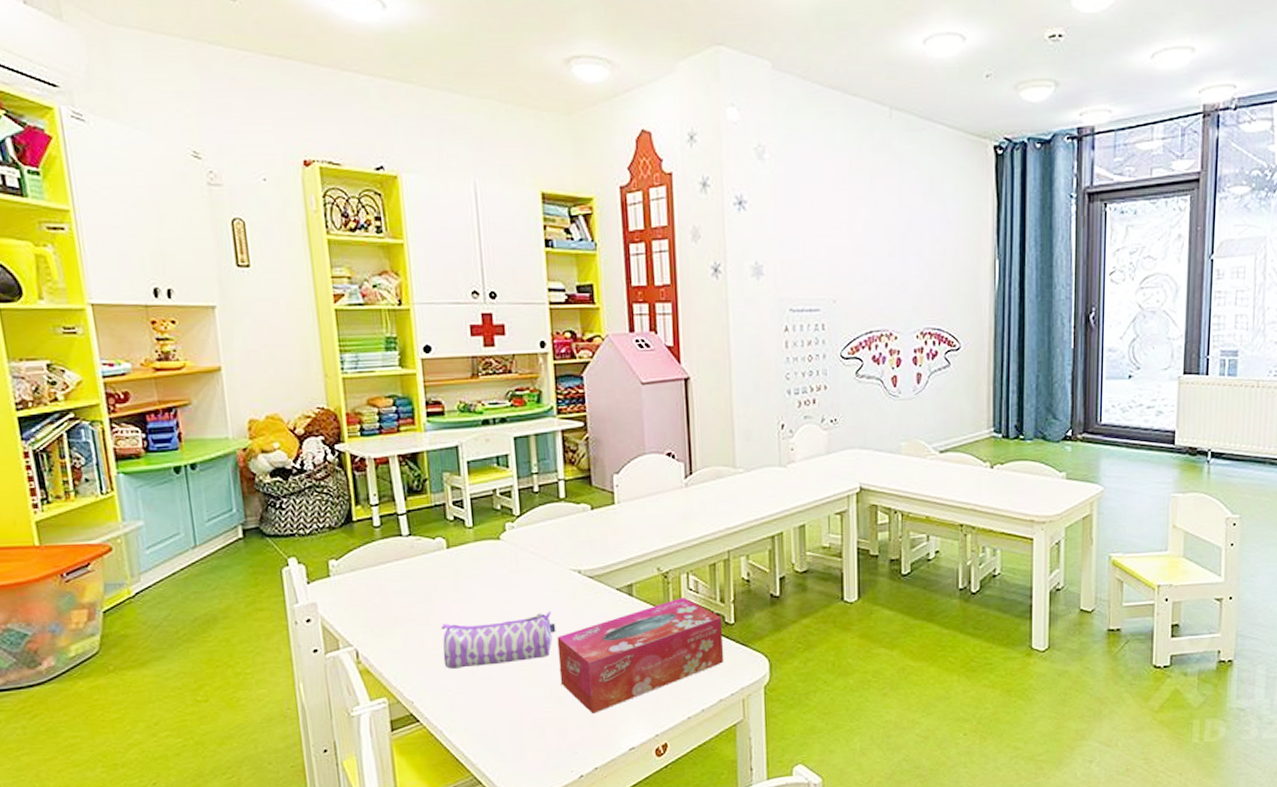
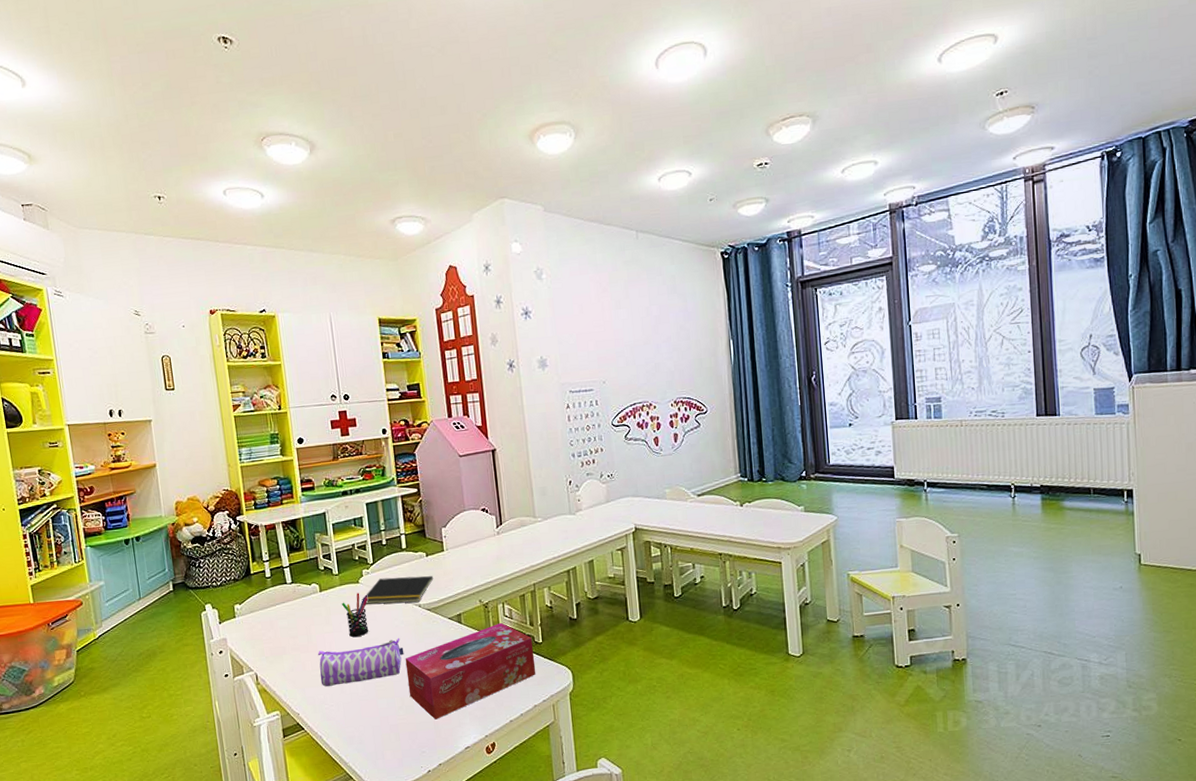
pen holder: none [476,552,512,609] -> present [342,593,369,638]
notepad: none [501,534,600,568] -> present [361,576,434,605]

